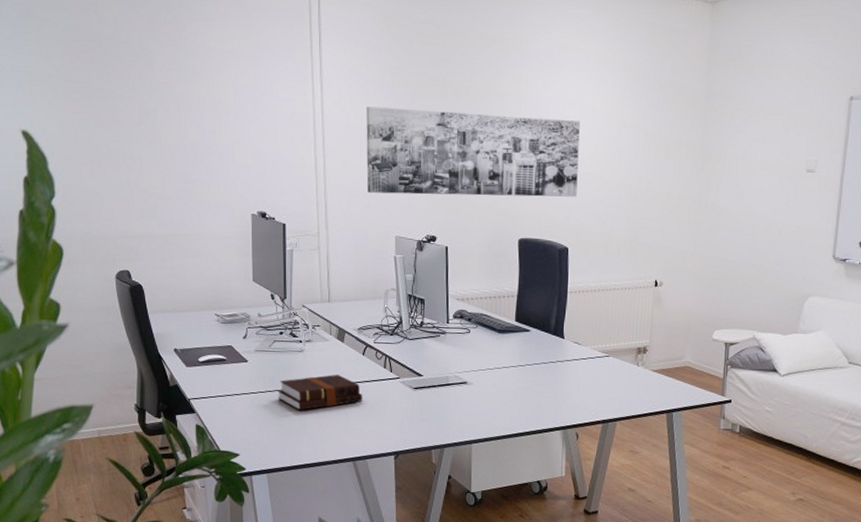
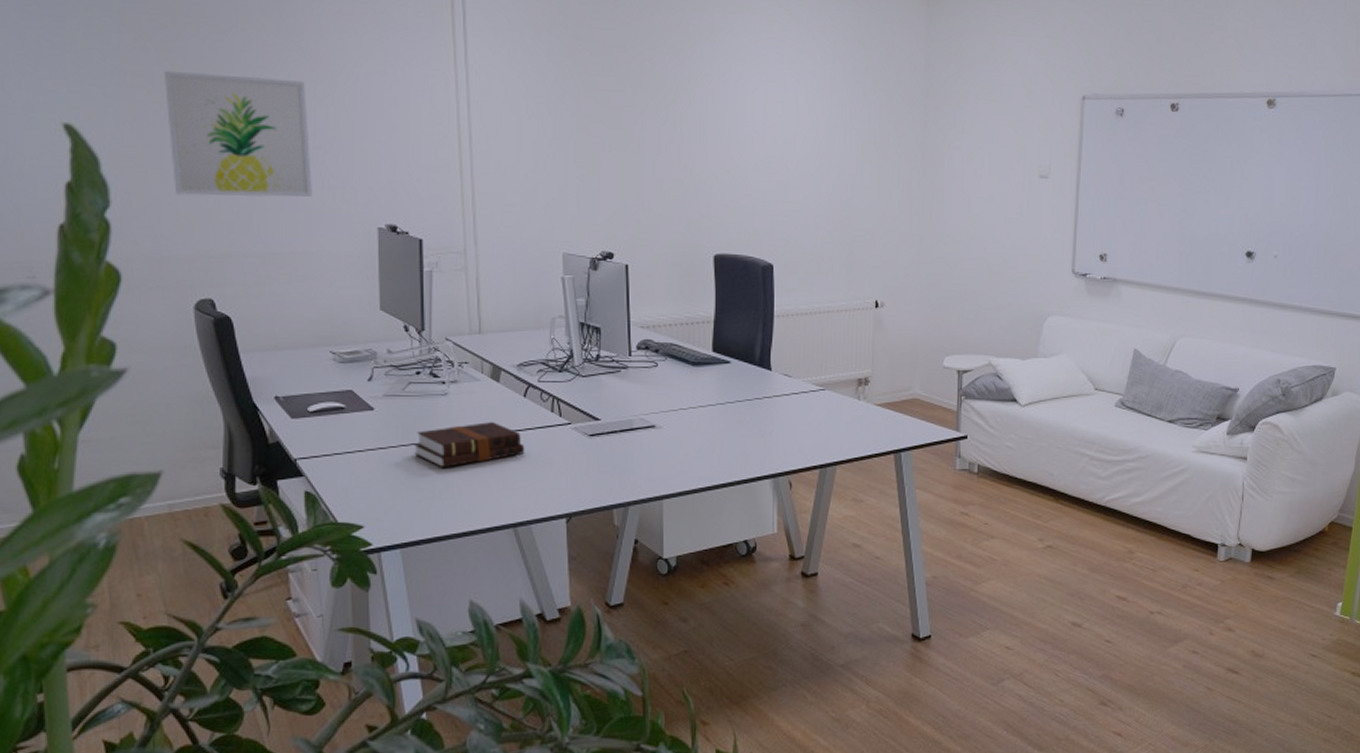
wall art: none [92,86,202,189] -> present [163,70,312,198]
wall art: present [366,107,580,197] -> none [524,100,783,206]

